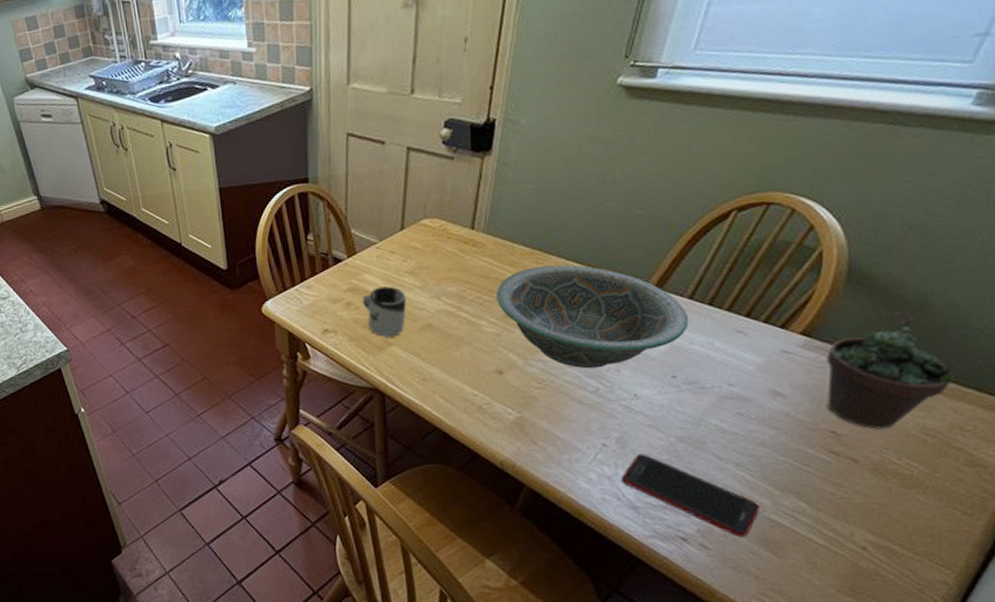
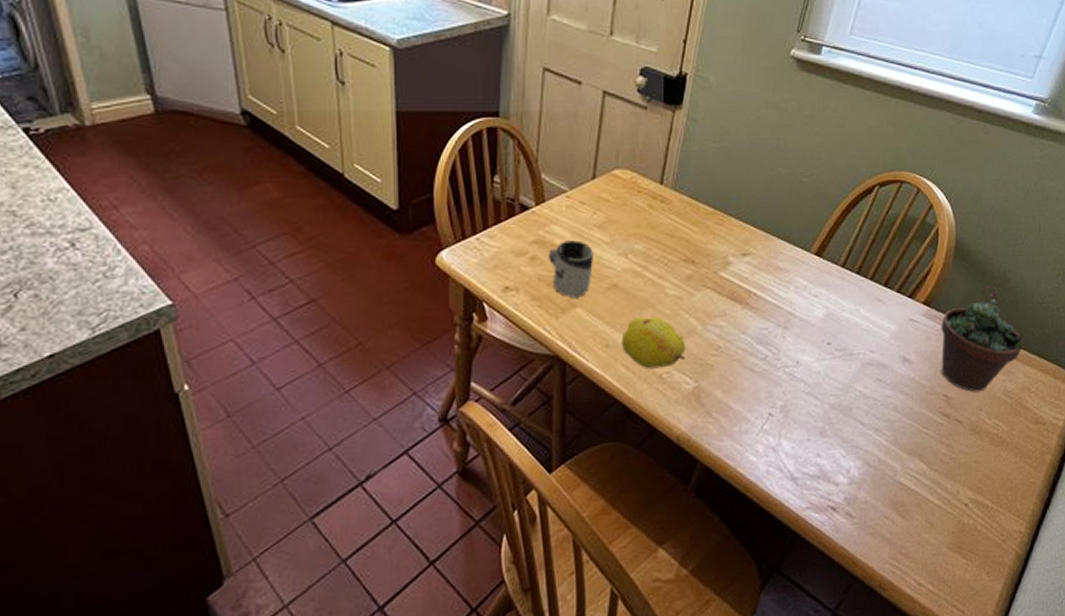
fruit: none [438,353,506,401] -> present [621,316,686,369]
decorative bowl: present [497,264,689,369] -> none [681,227,841,335]
cell phone: present [621,453,760,538] -> none [784,422,893,503]

